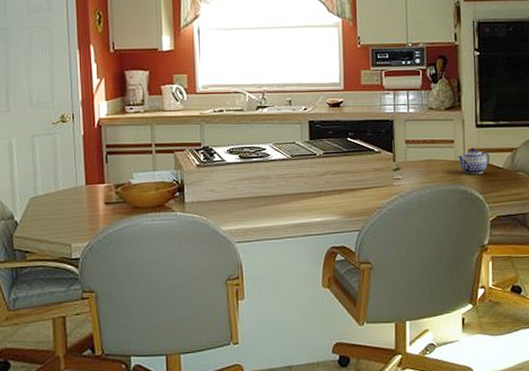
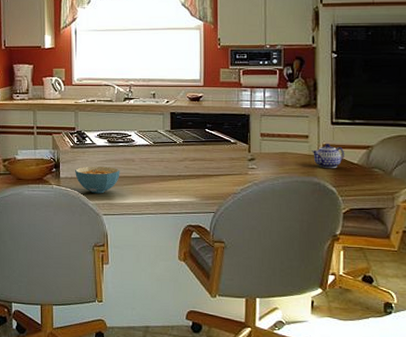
cereal bowl: none [202,186,255,219] -> present [75,166,120,194]

